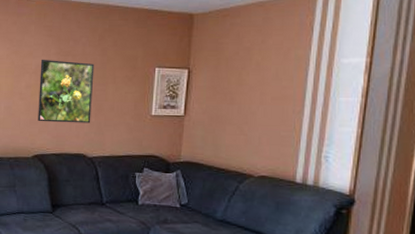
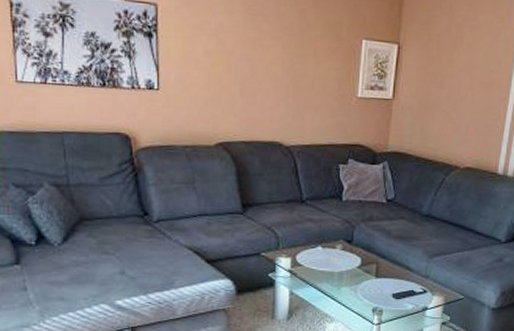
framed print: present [37,59,95,124] -> none [221,17,291,105]

